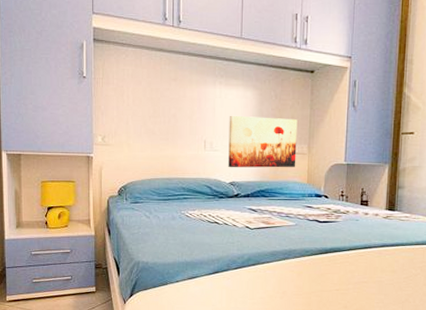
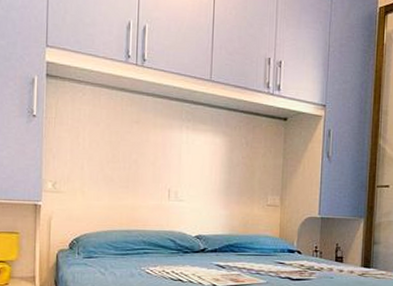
wall art: present [228,115,298,168] -> none [194,162,270,221]

